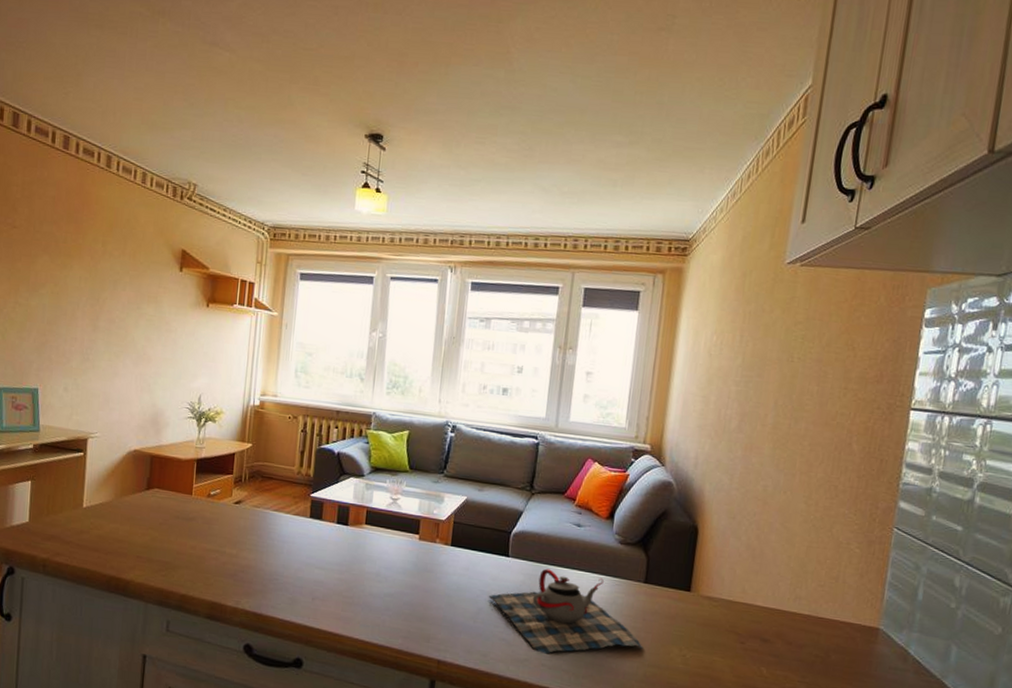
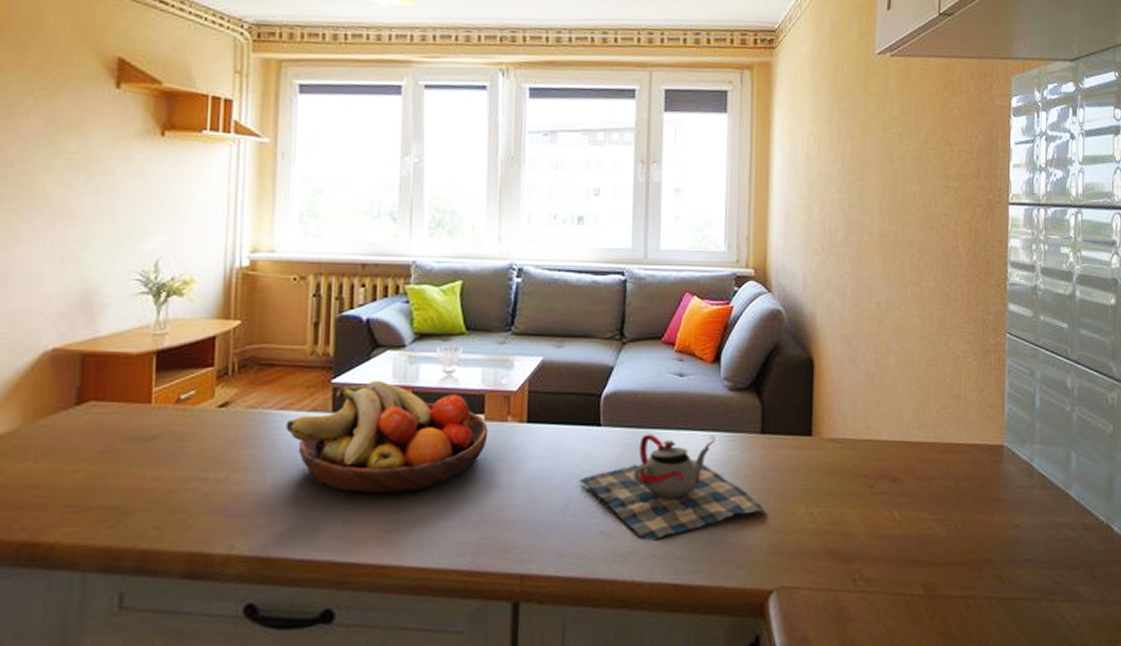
fruit bowl: none [277,498,421,585] -> present [285,380,488,495]

